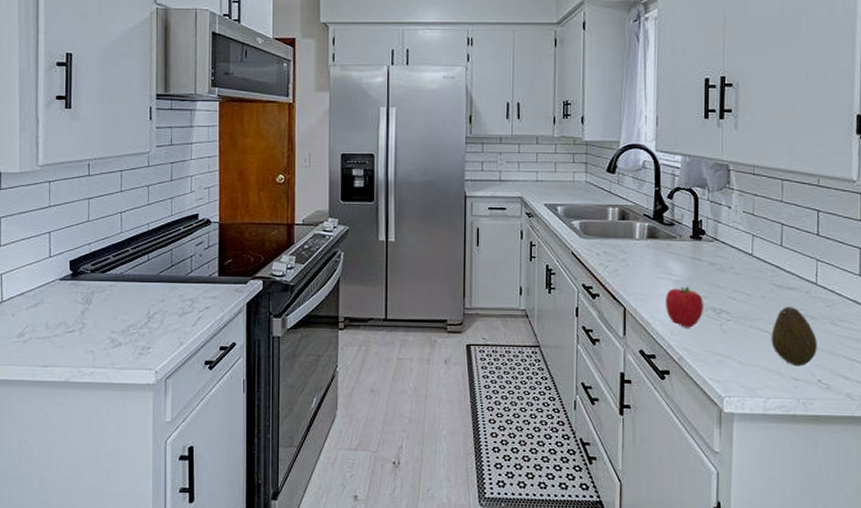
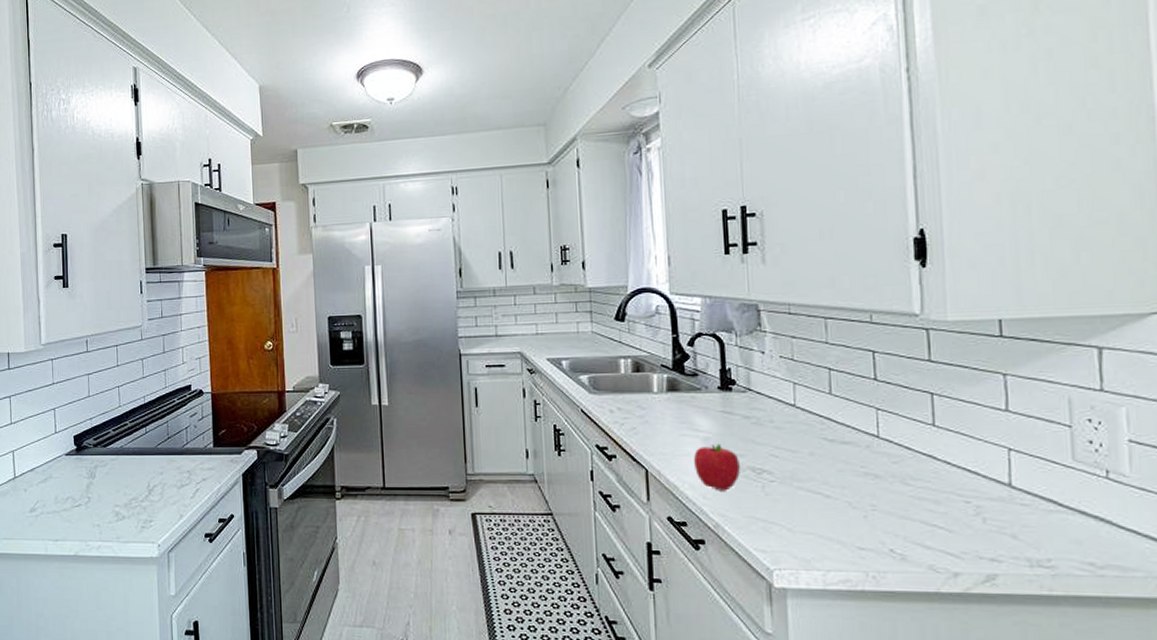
fruit: present [771,307,817,367] -> none [826,464,886,534]

